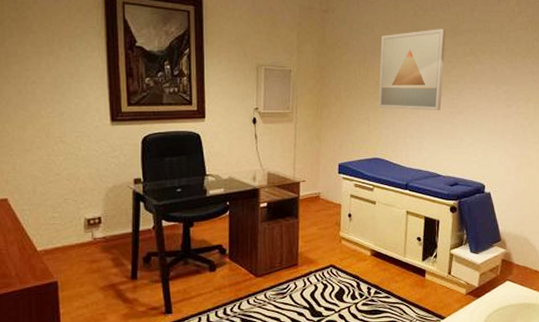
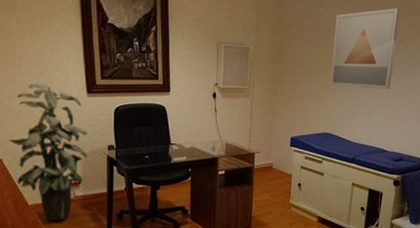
indoor plant: none [16,111,110,268] -> present [8,83,88,220]

